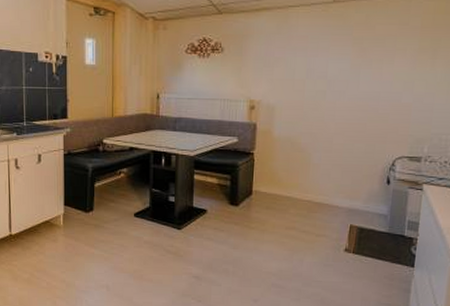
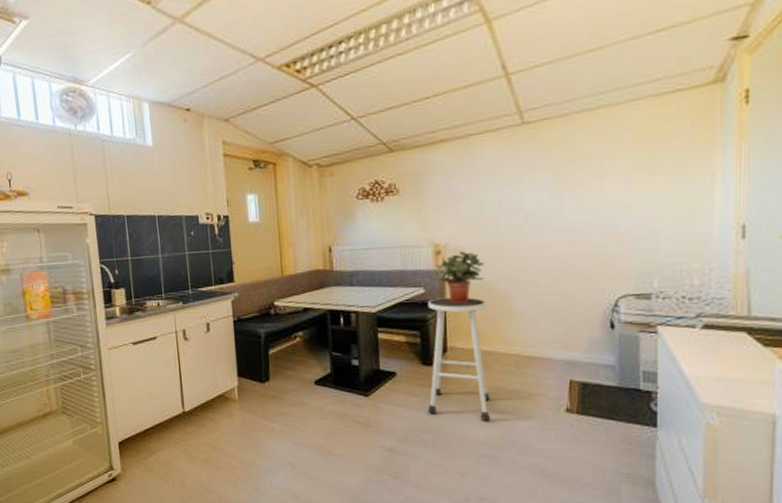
stool: none [231,147,289,256] -> present [427,297,491,421]
potted plant: none [245,108,291,154] -> present [432,251,485,304]

